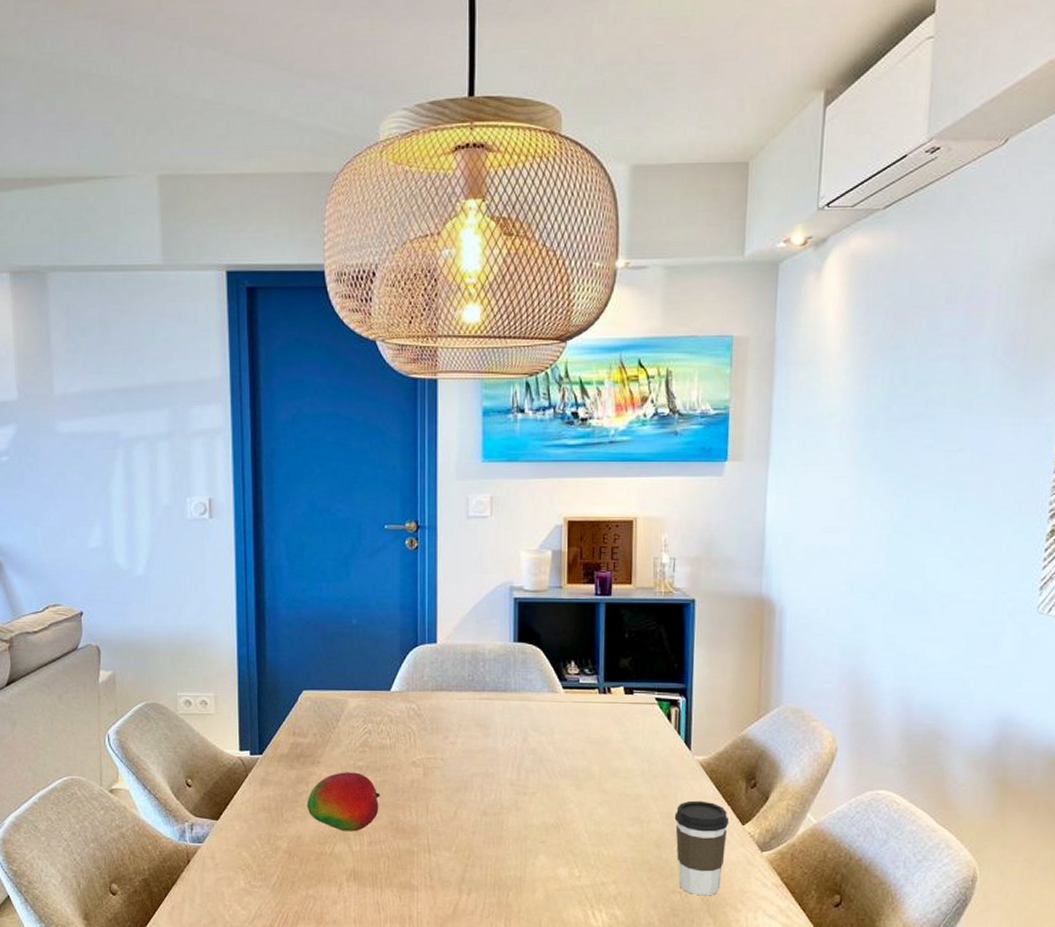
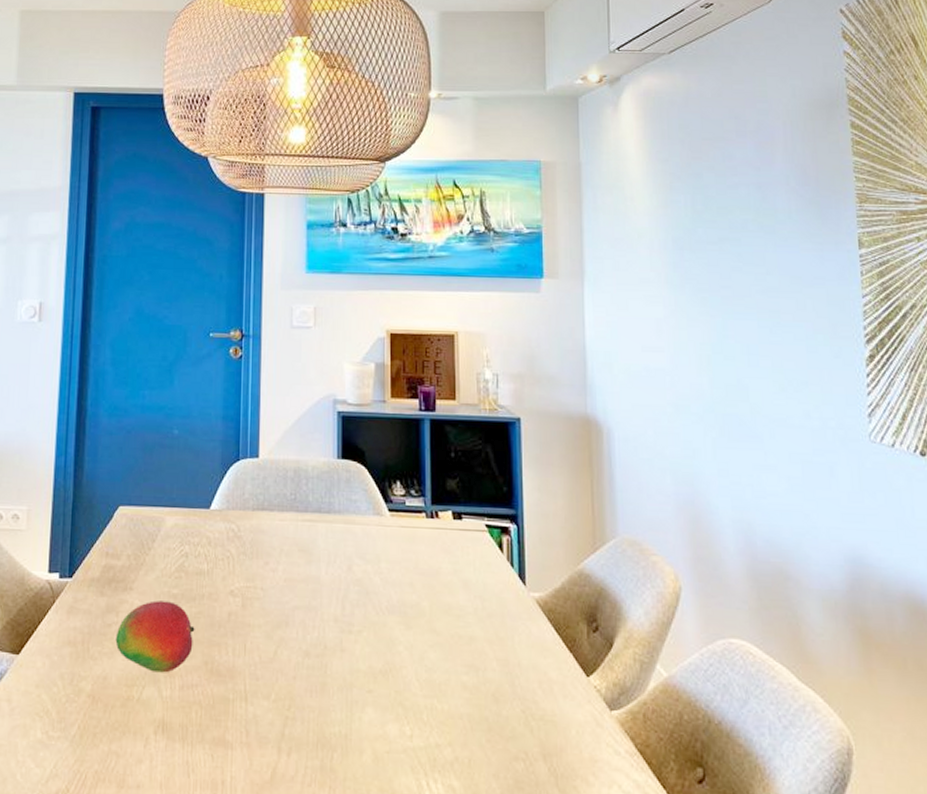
coffee cup: present [674,800,730,896] -> none [512,645,573,765]

